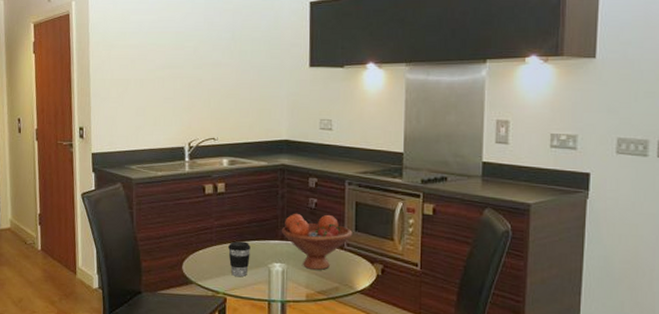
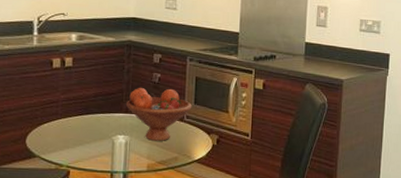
coffee cup: present [228,241,250,277] -> none [73,114,96,150]

